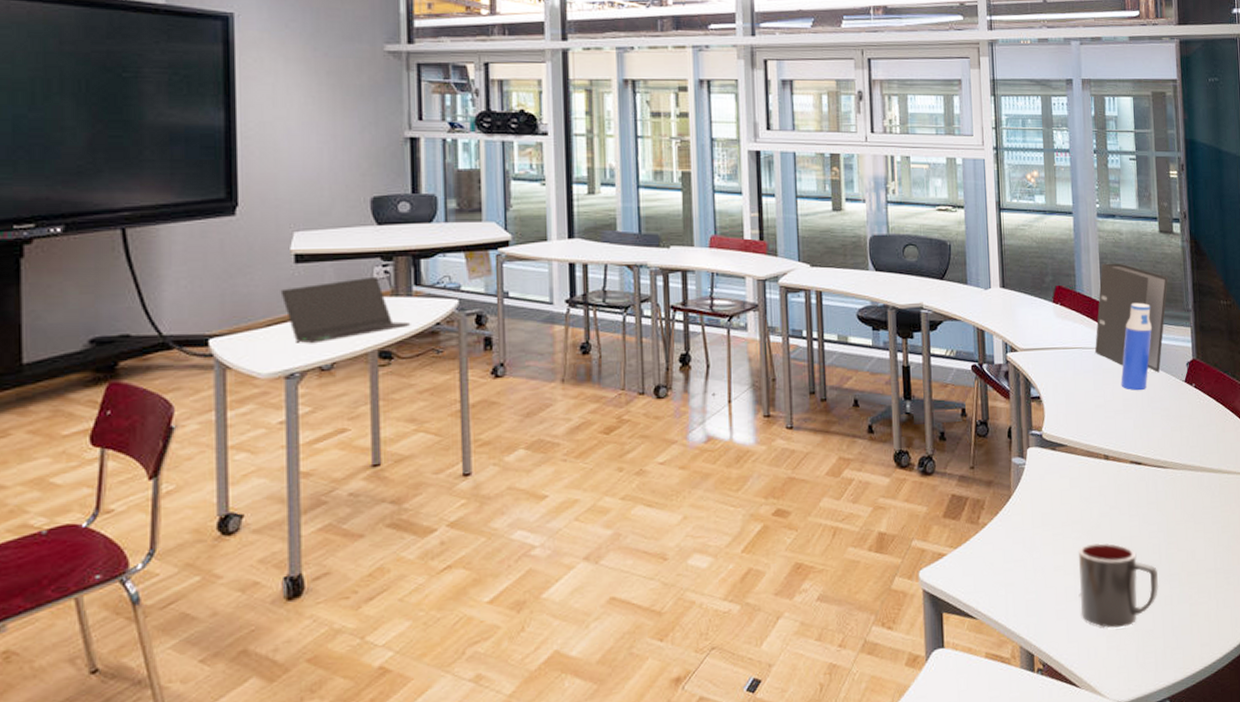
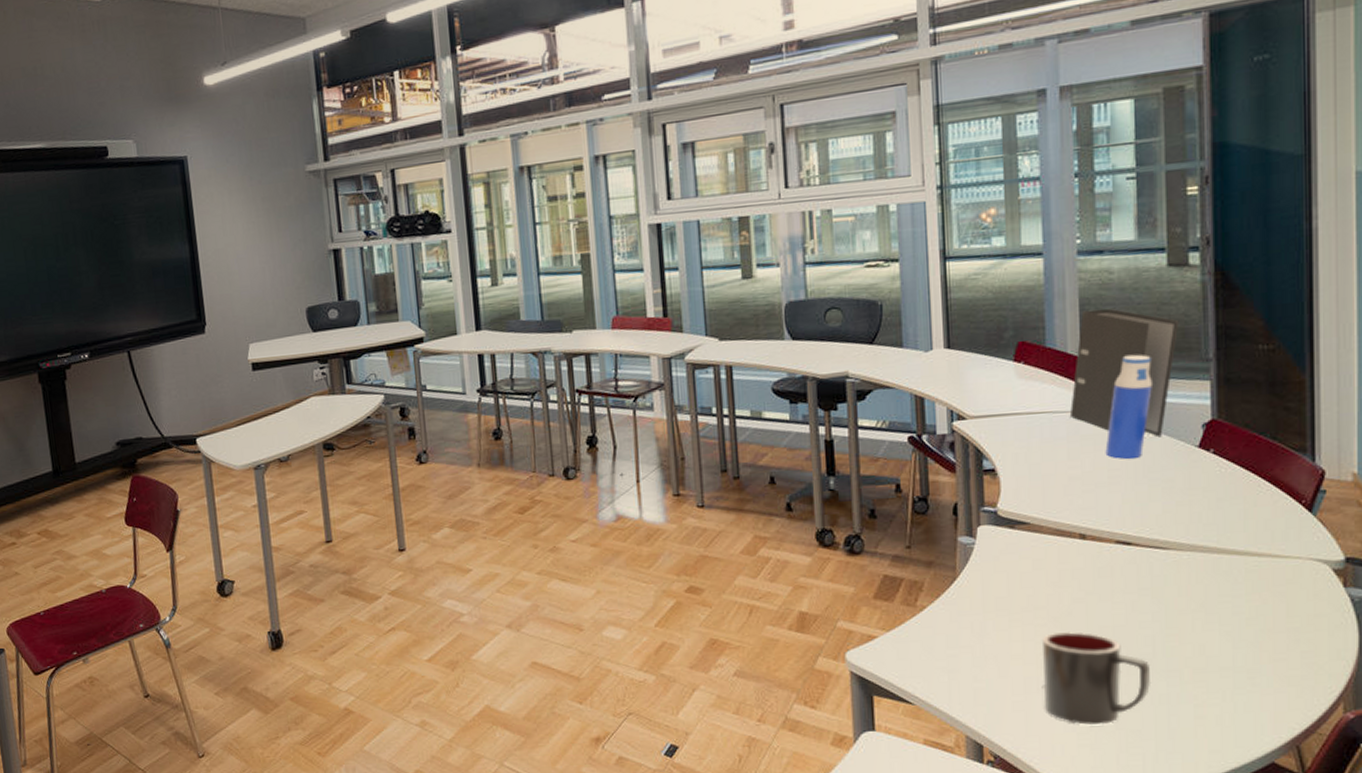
laptop: present [280,276,411,344] -> none [244,378,347,440]

